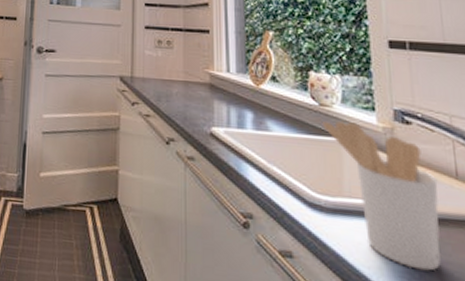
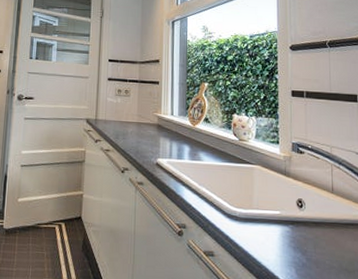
utensil holder: present [323,120,441,271] -> none [241,151,320,261]

